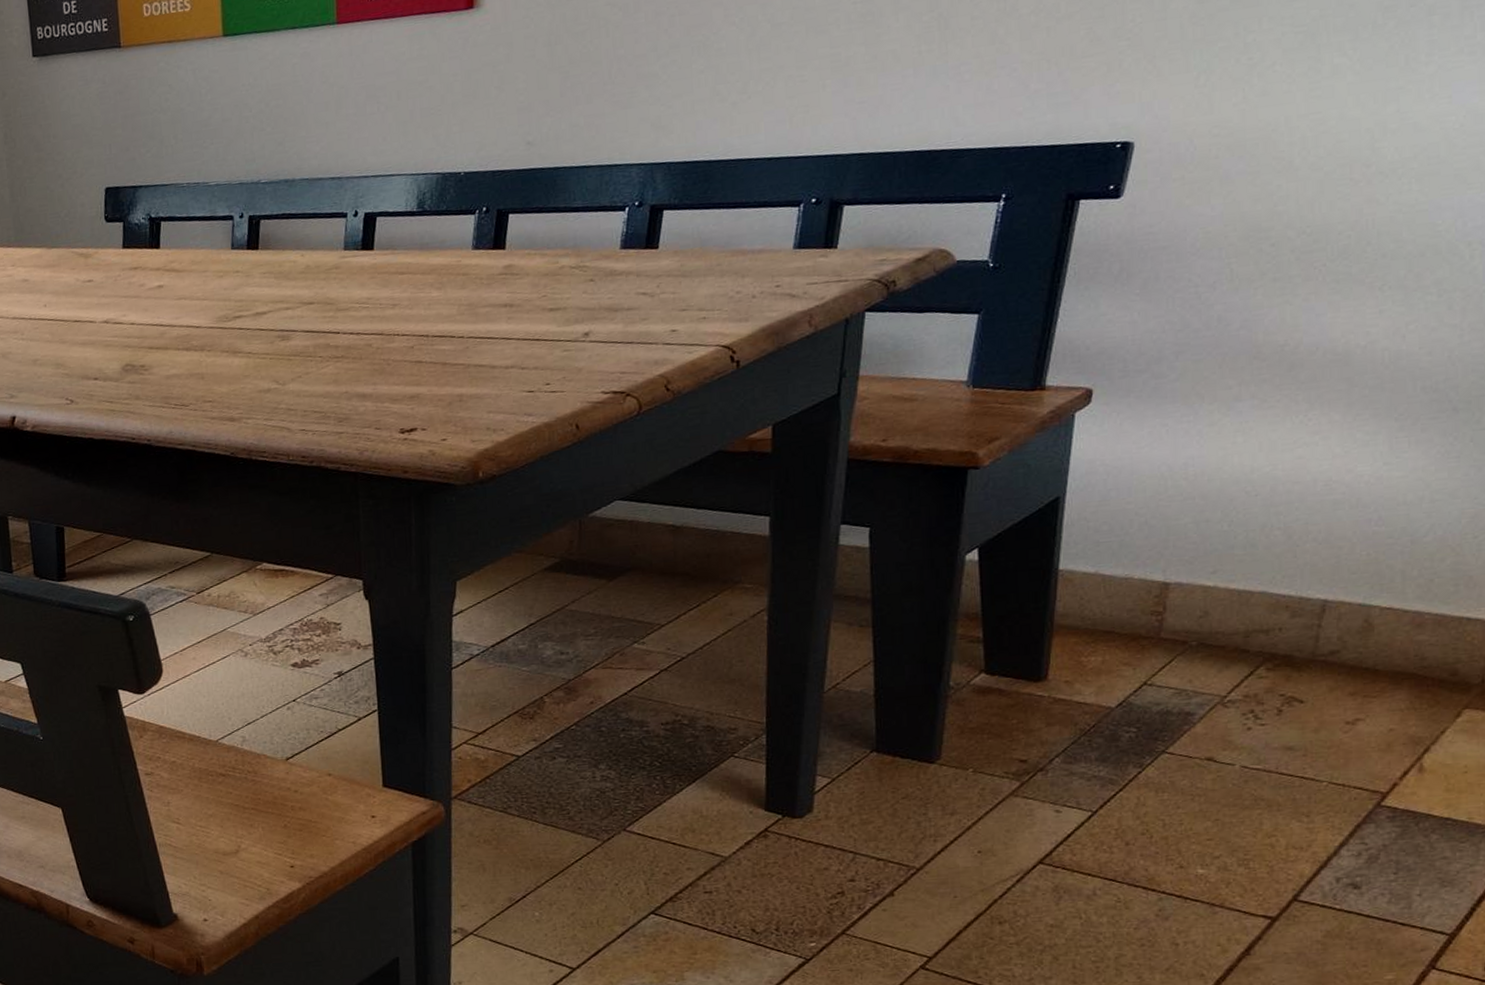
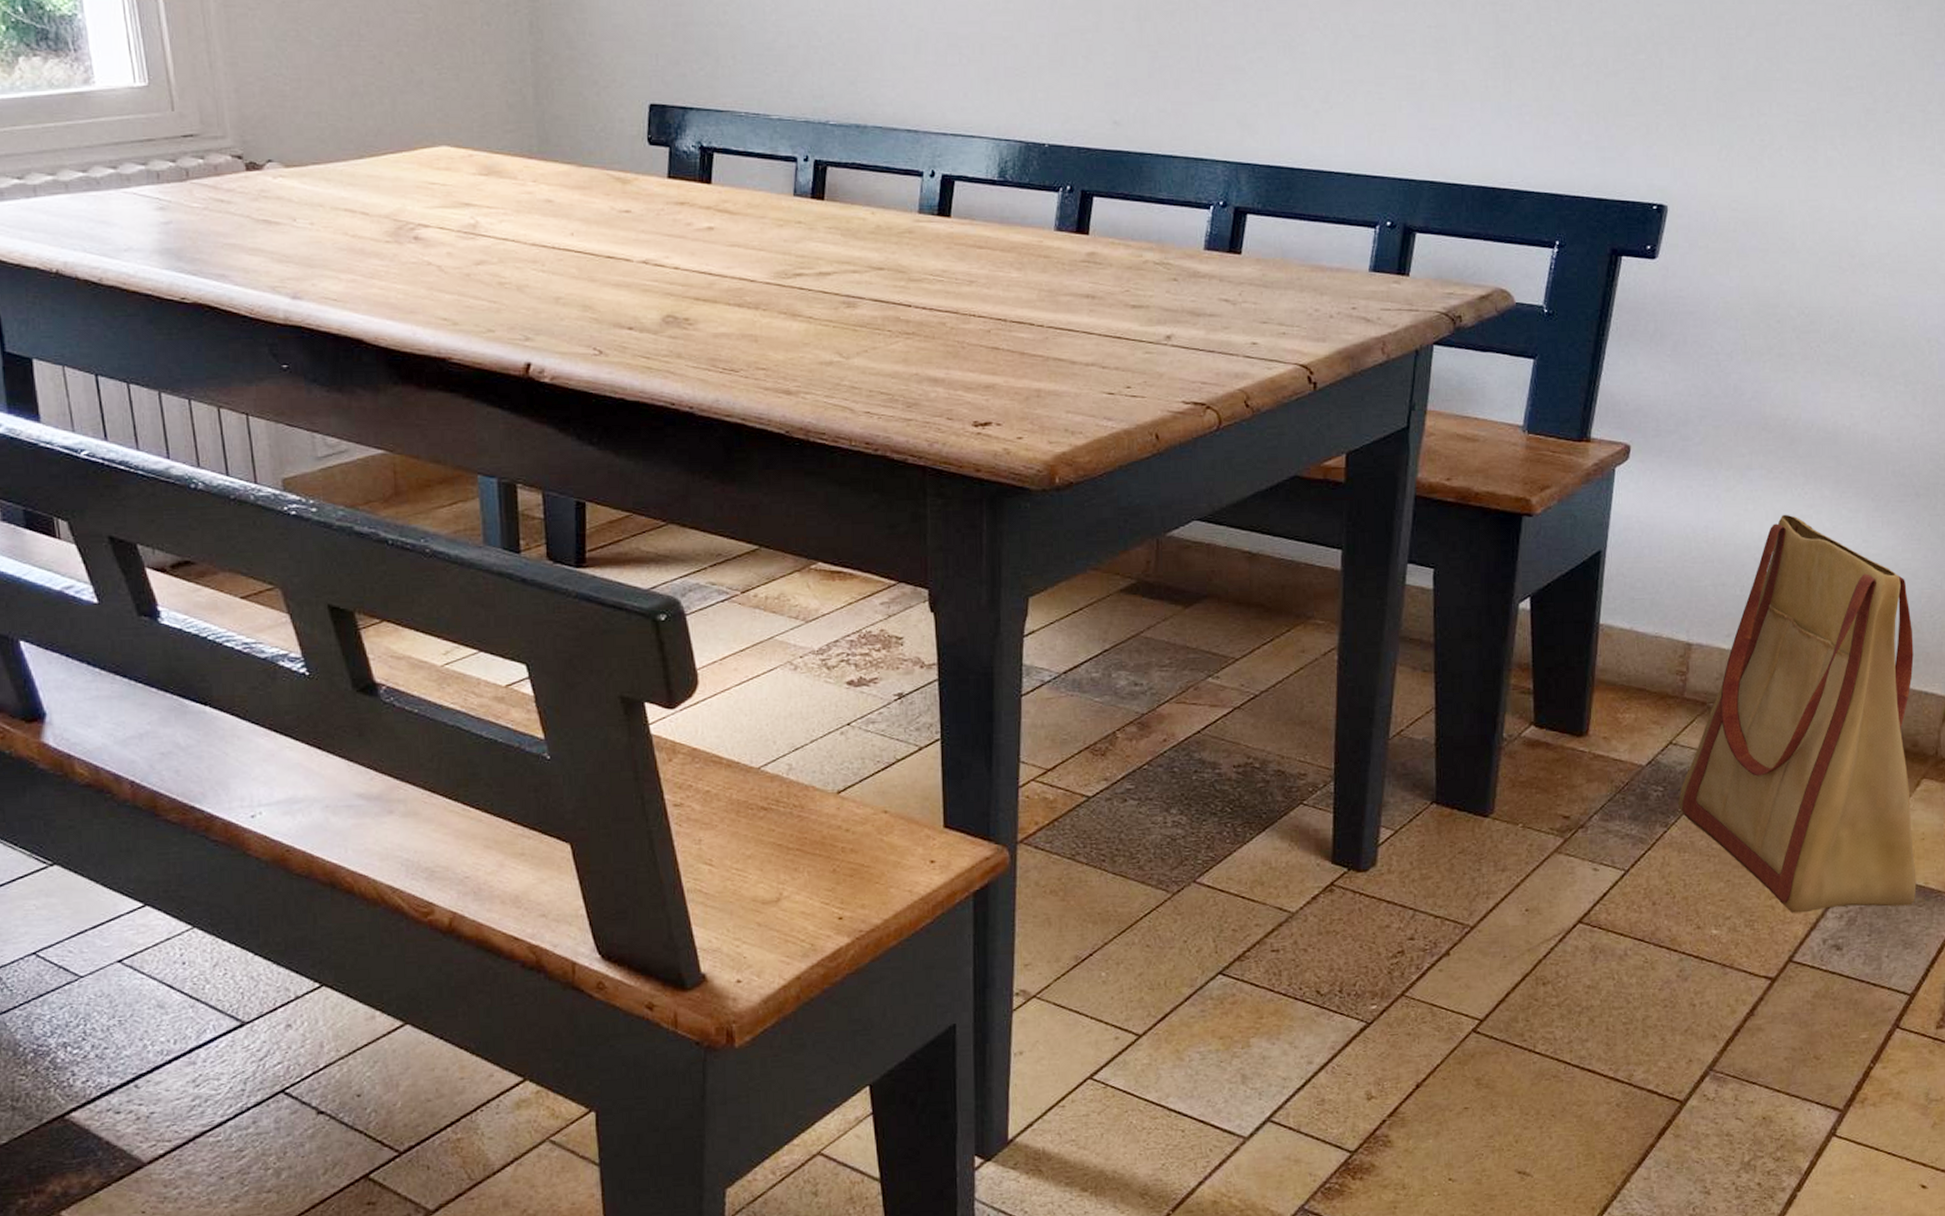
shopping bag: none [1154,443,1457,852] -> present [1677,514,1917,913]

